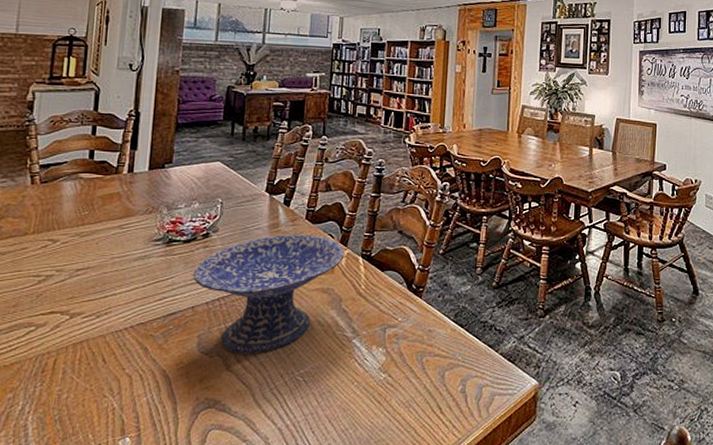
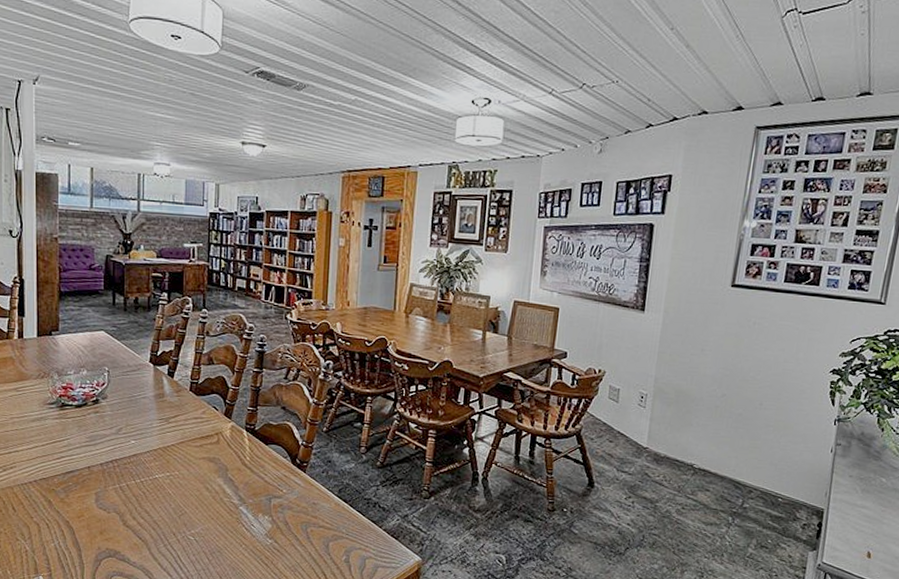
decorative bowl: present [193,234,345,354] -> none [87,404,229,513]

